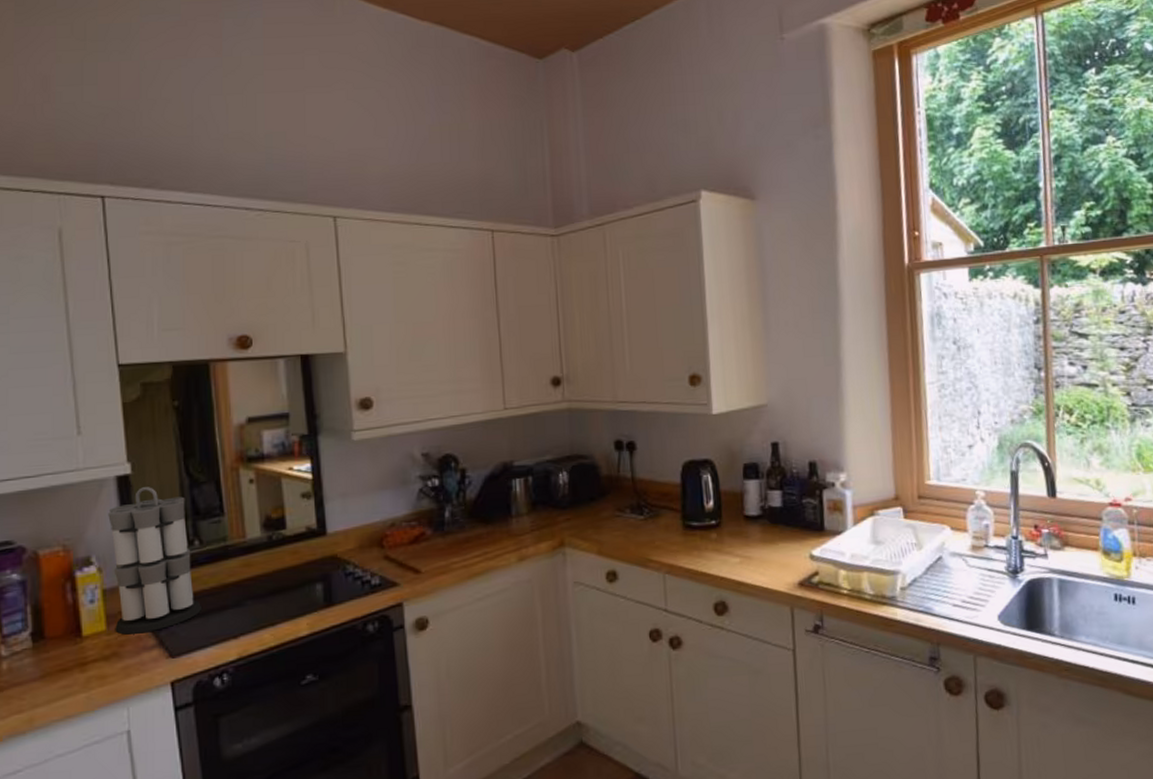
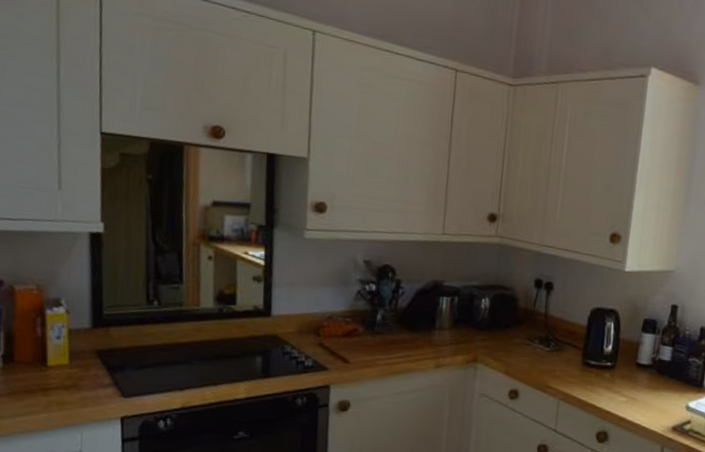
spice rack: present [108,487,203,635] -> none [76,246,155,373]

